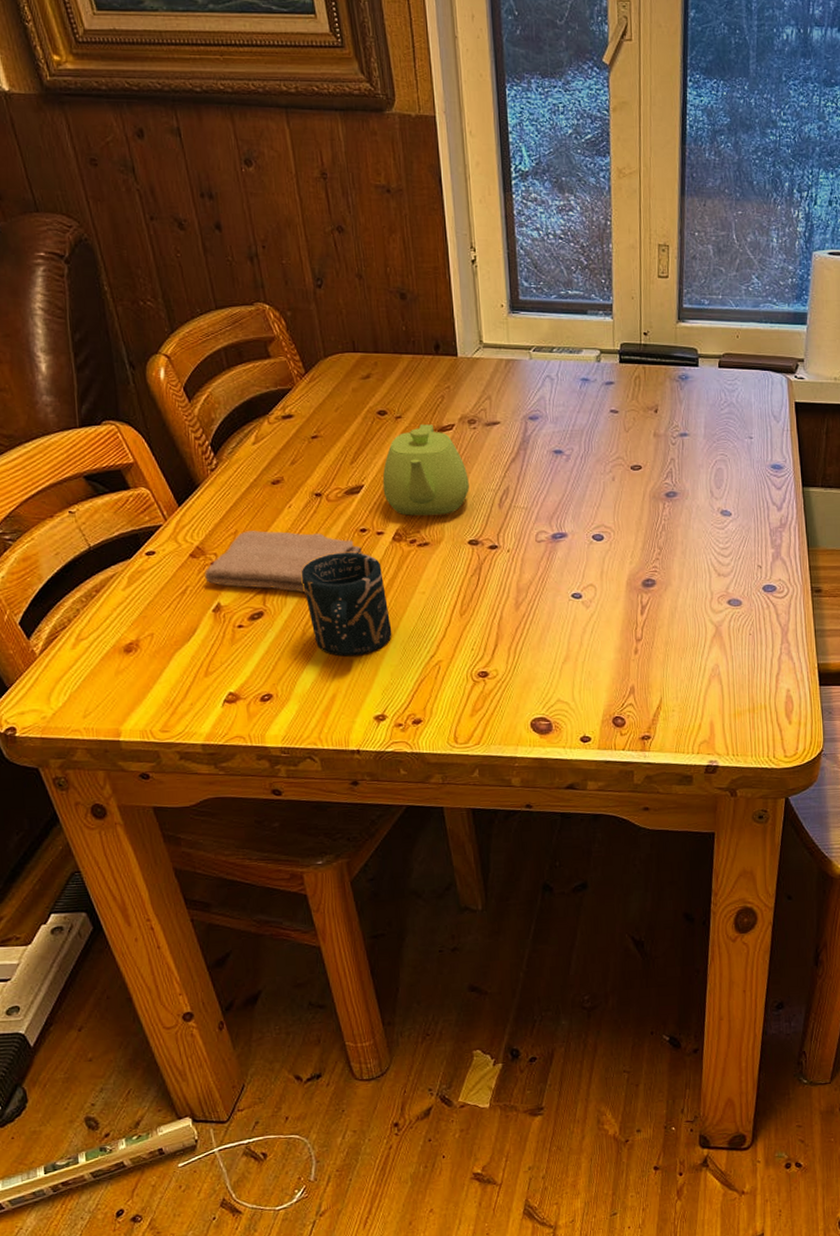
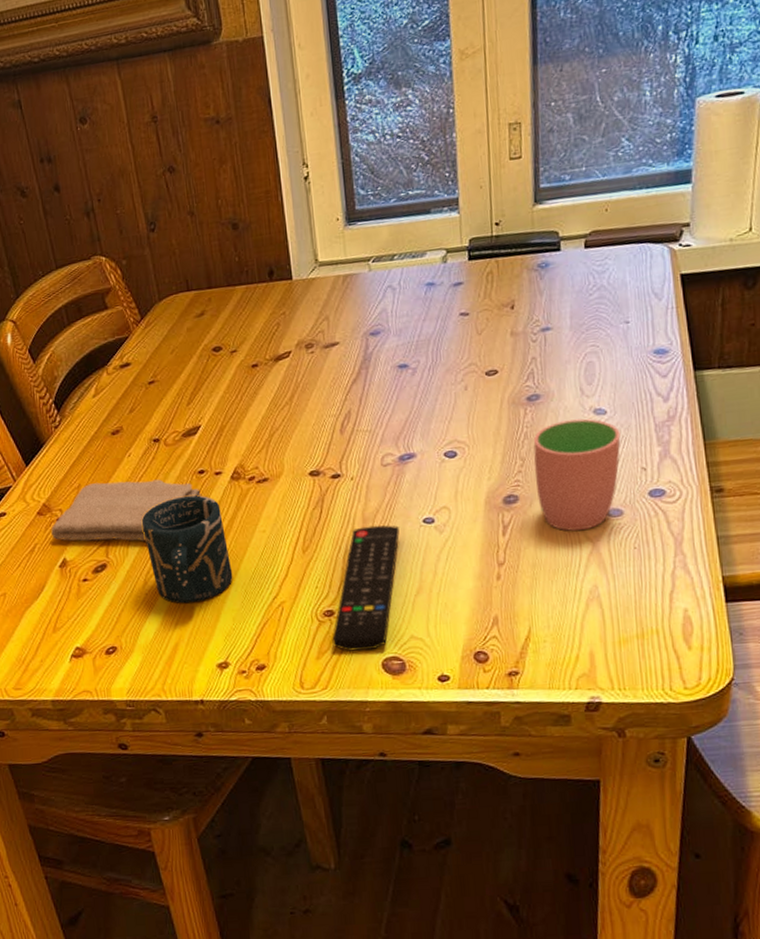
teapot: present [382,424,469,516] -> none [219,354,309,452]
remote control: none [485,596,550,711] -> present [332,525,400,651]
cup: none [669,518,742,616] -> present [533,418,621,531]

